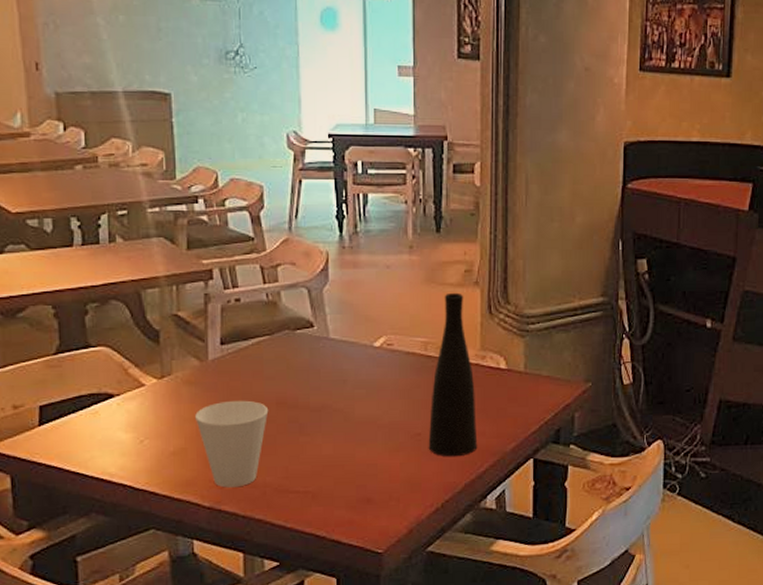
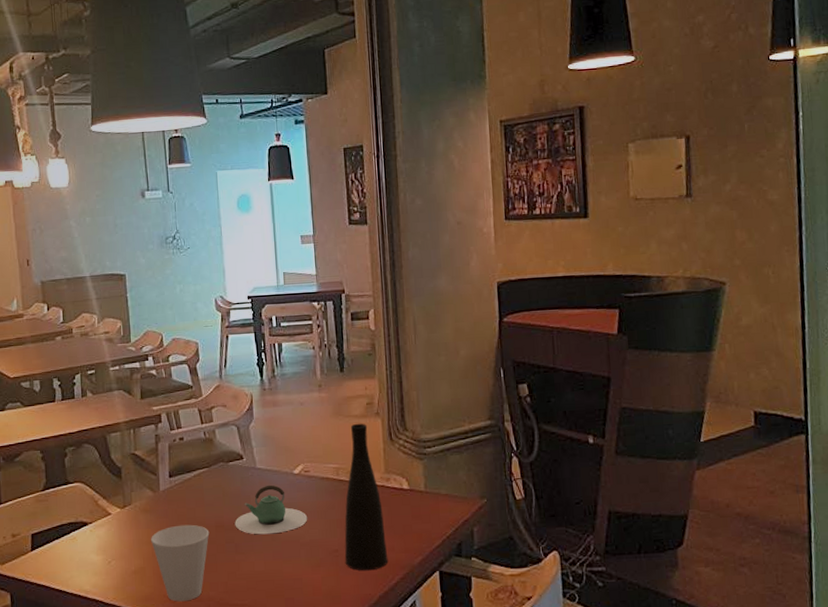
teapot: none [300,358,388,414] -> present [235,484,308,535]

